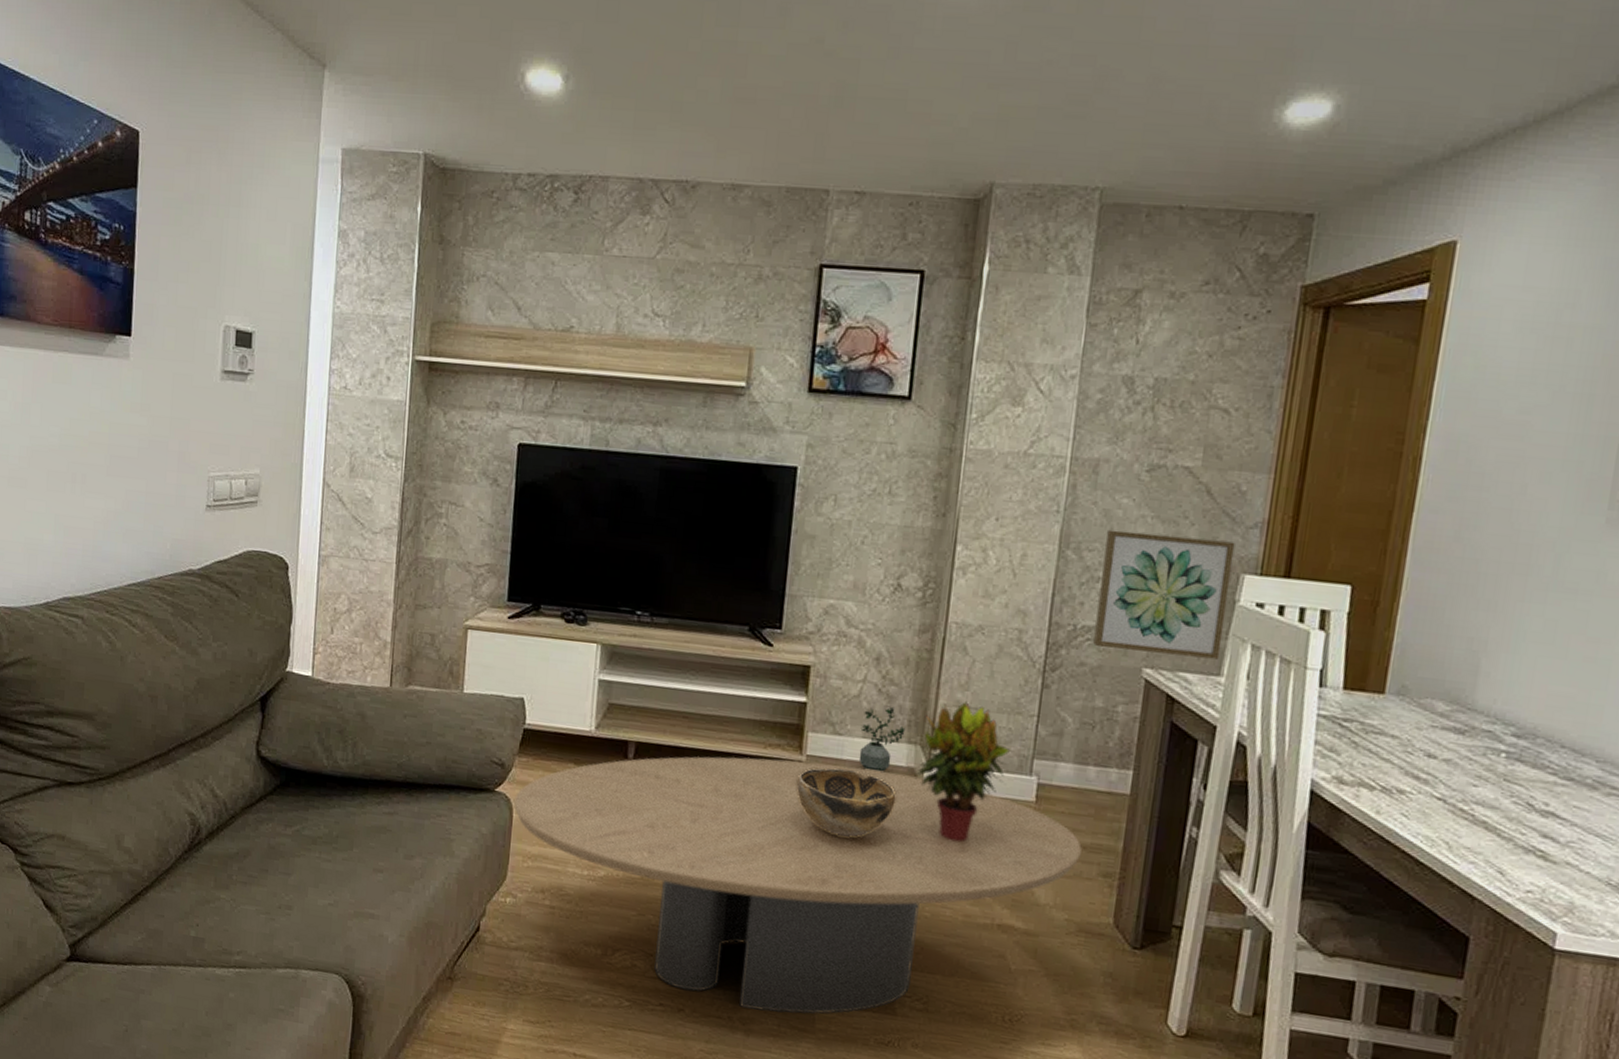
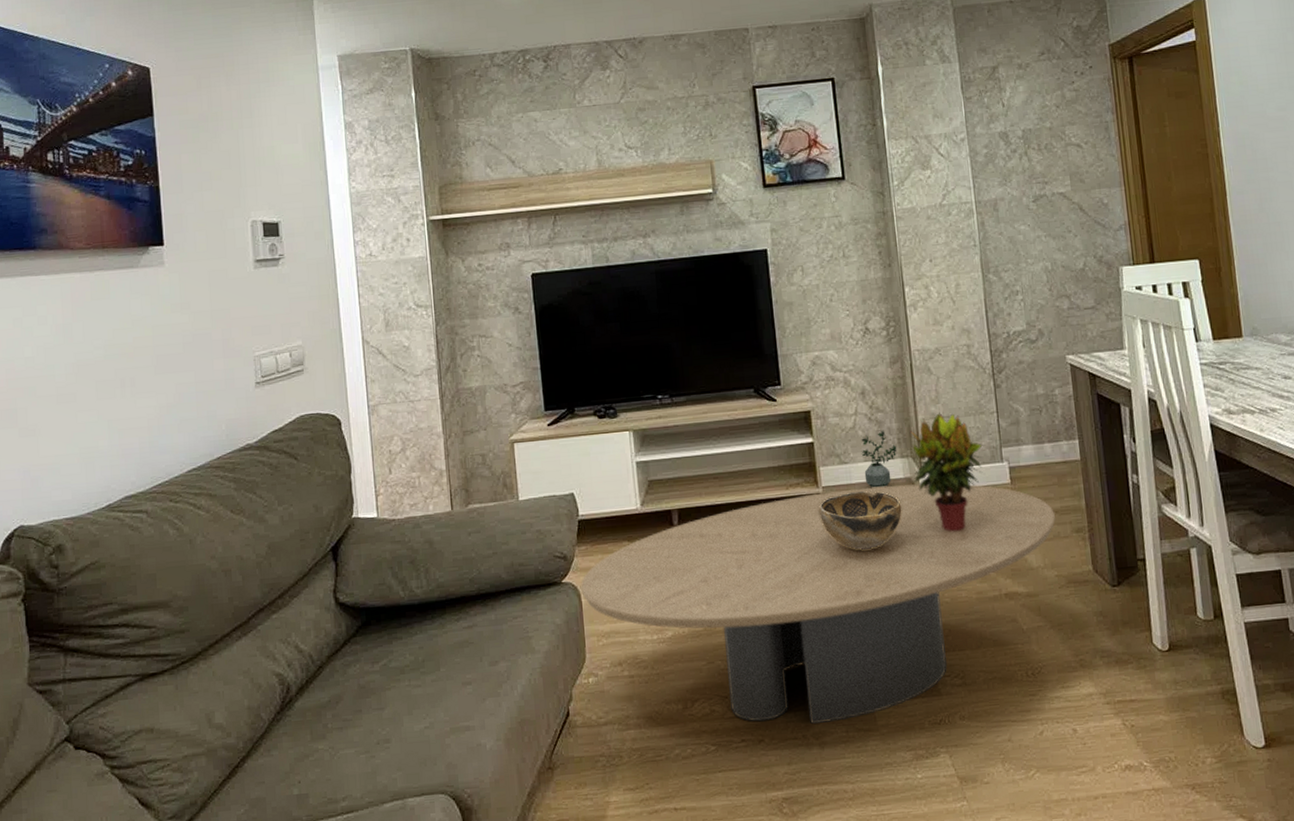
wall art: present [1093,529,1235,660] -> none [1015,243,1120,346]

